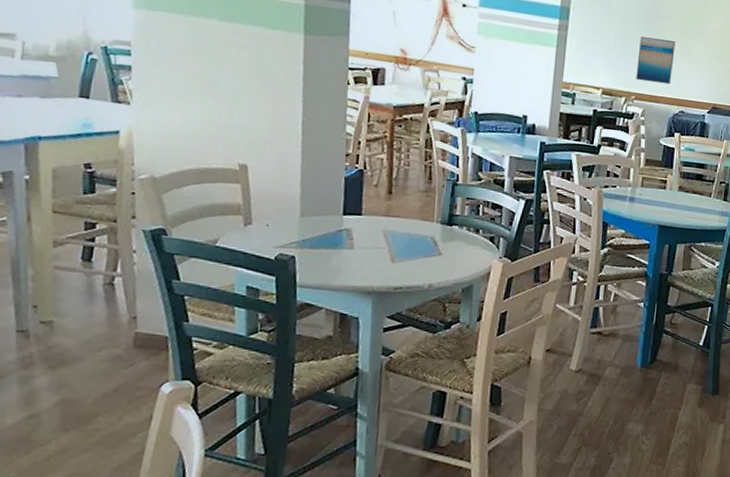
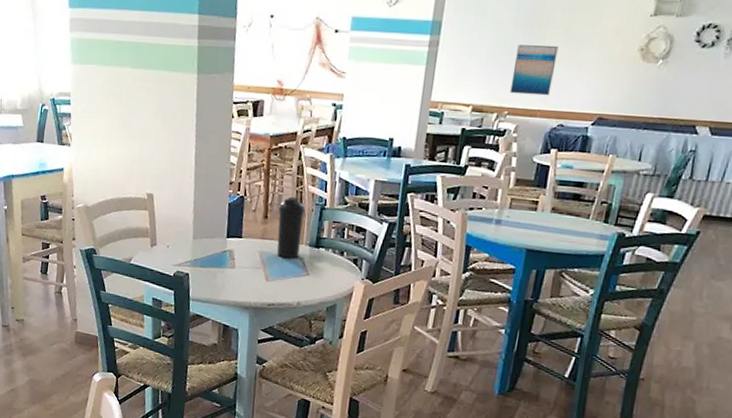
water bottle: none [403,171,436,237] -> present [277,196,306,259]

